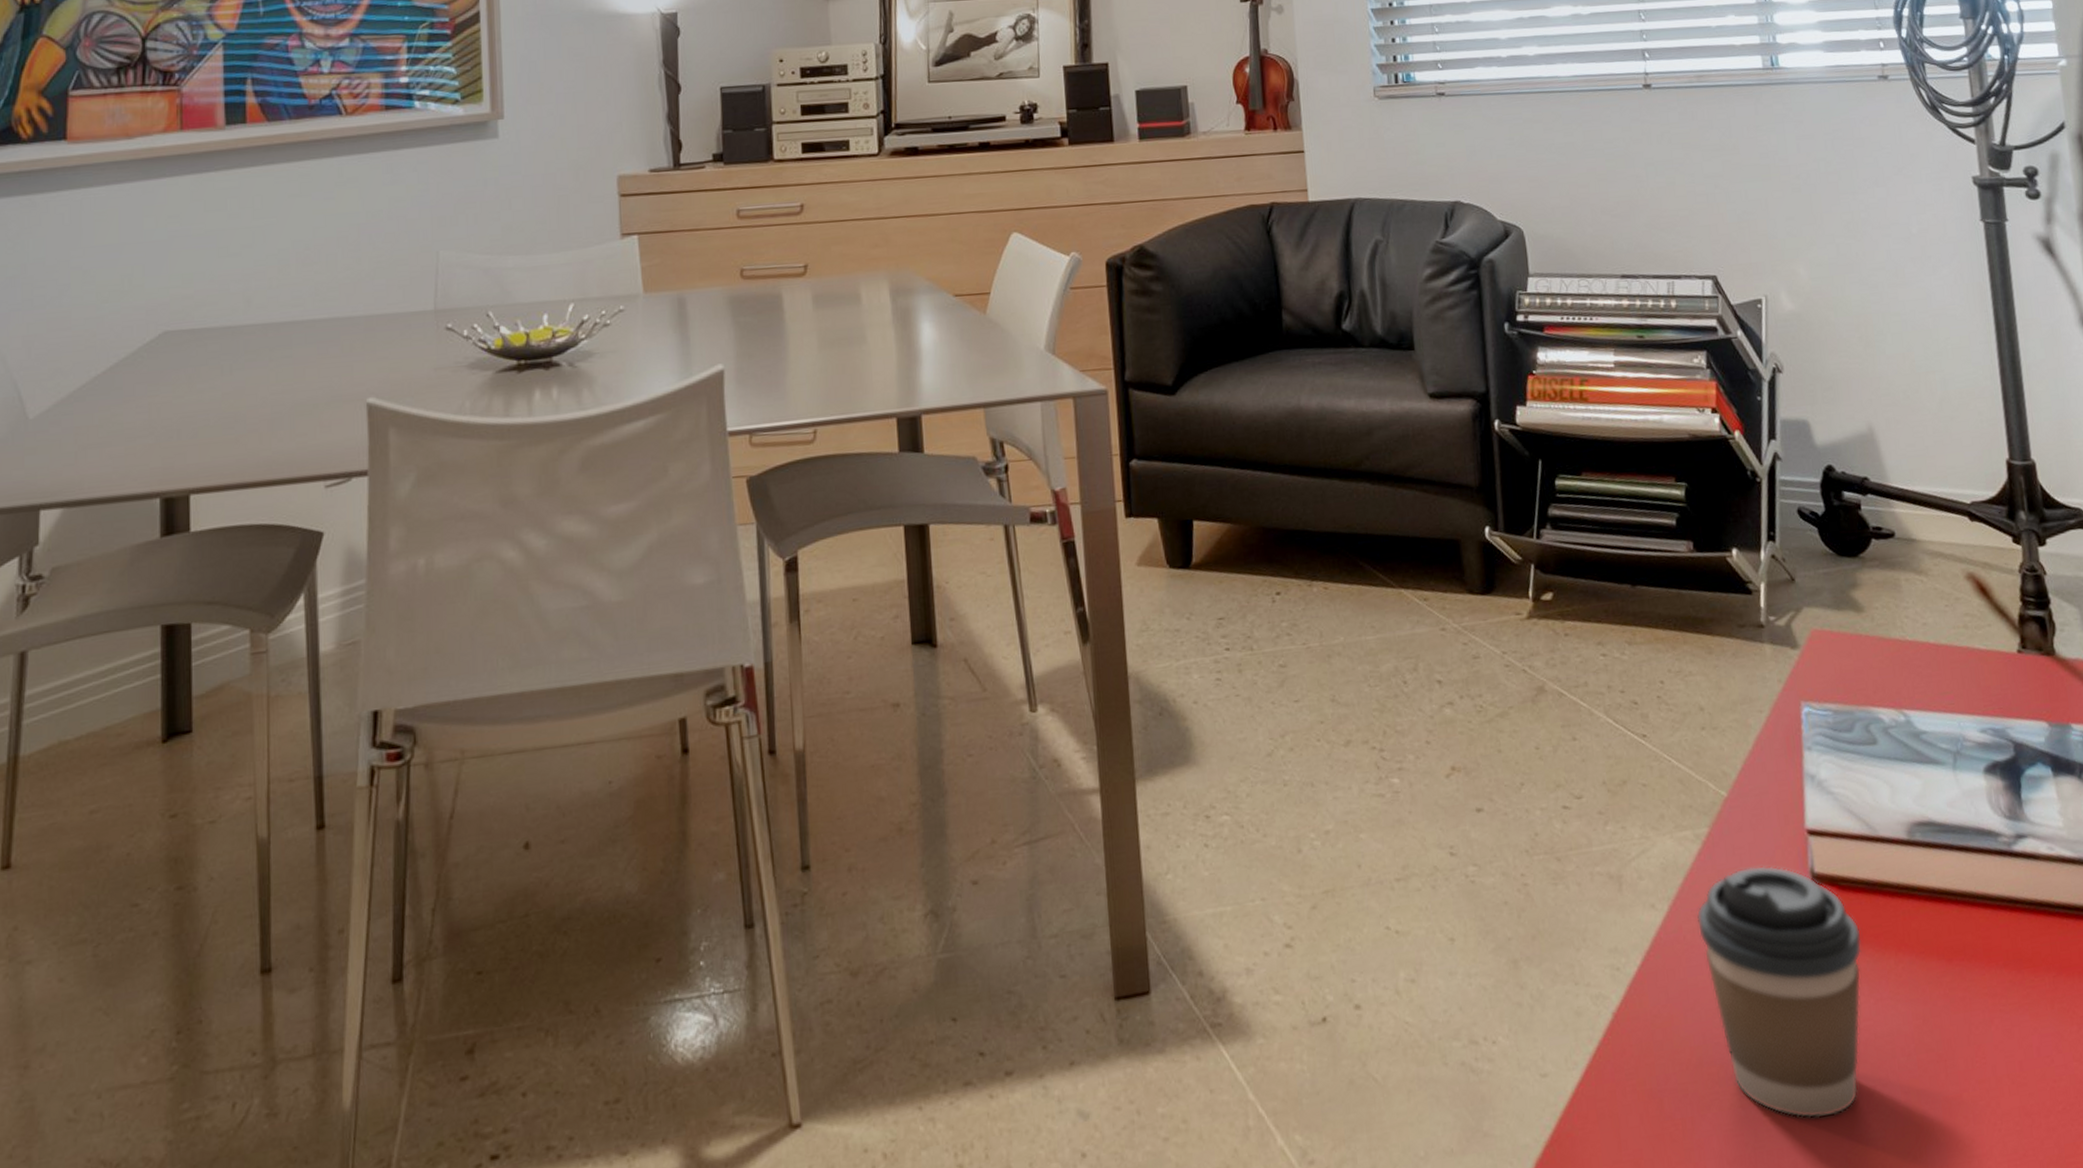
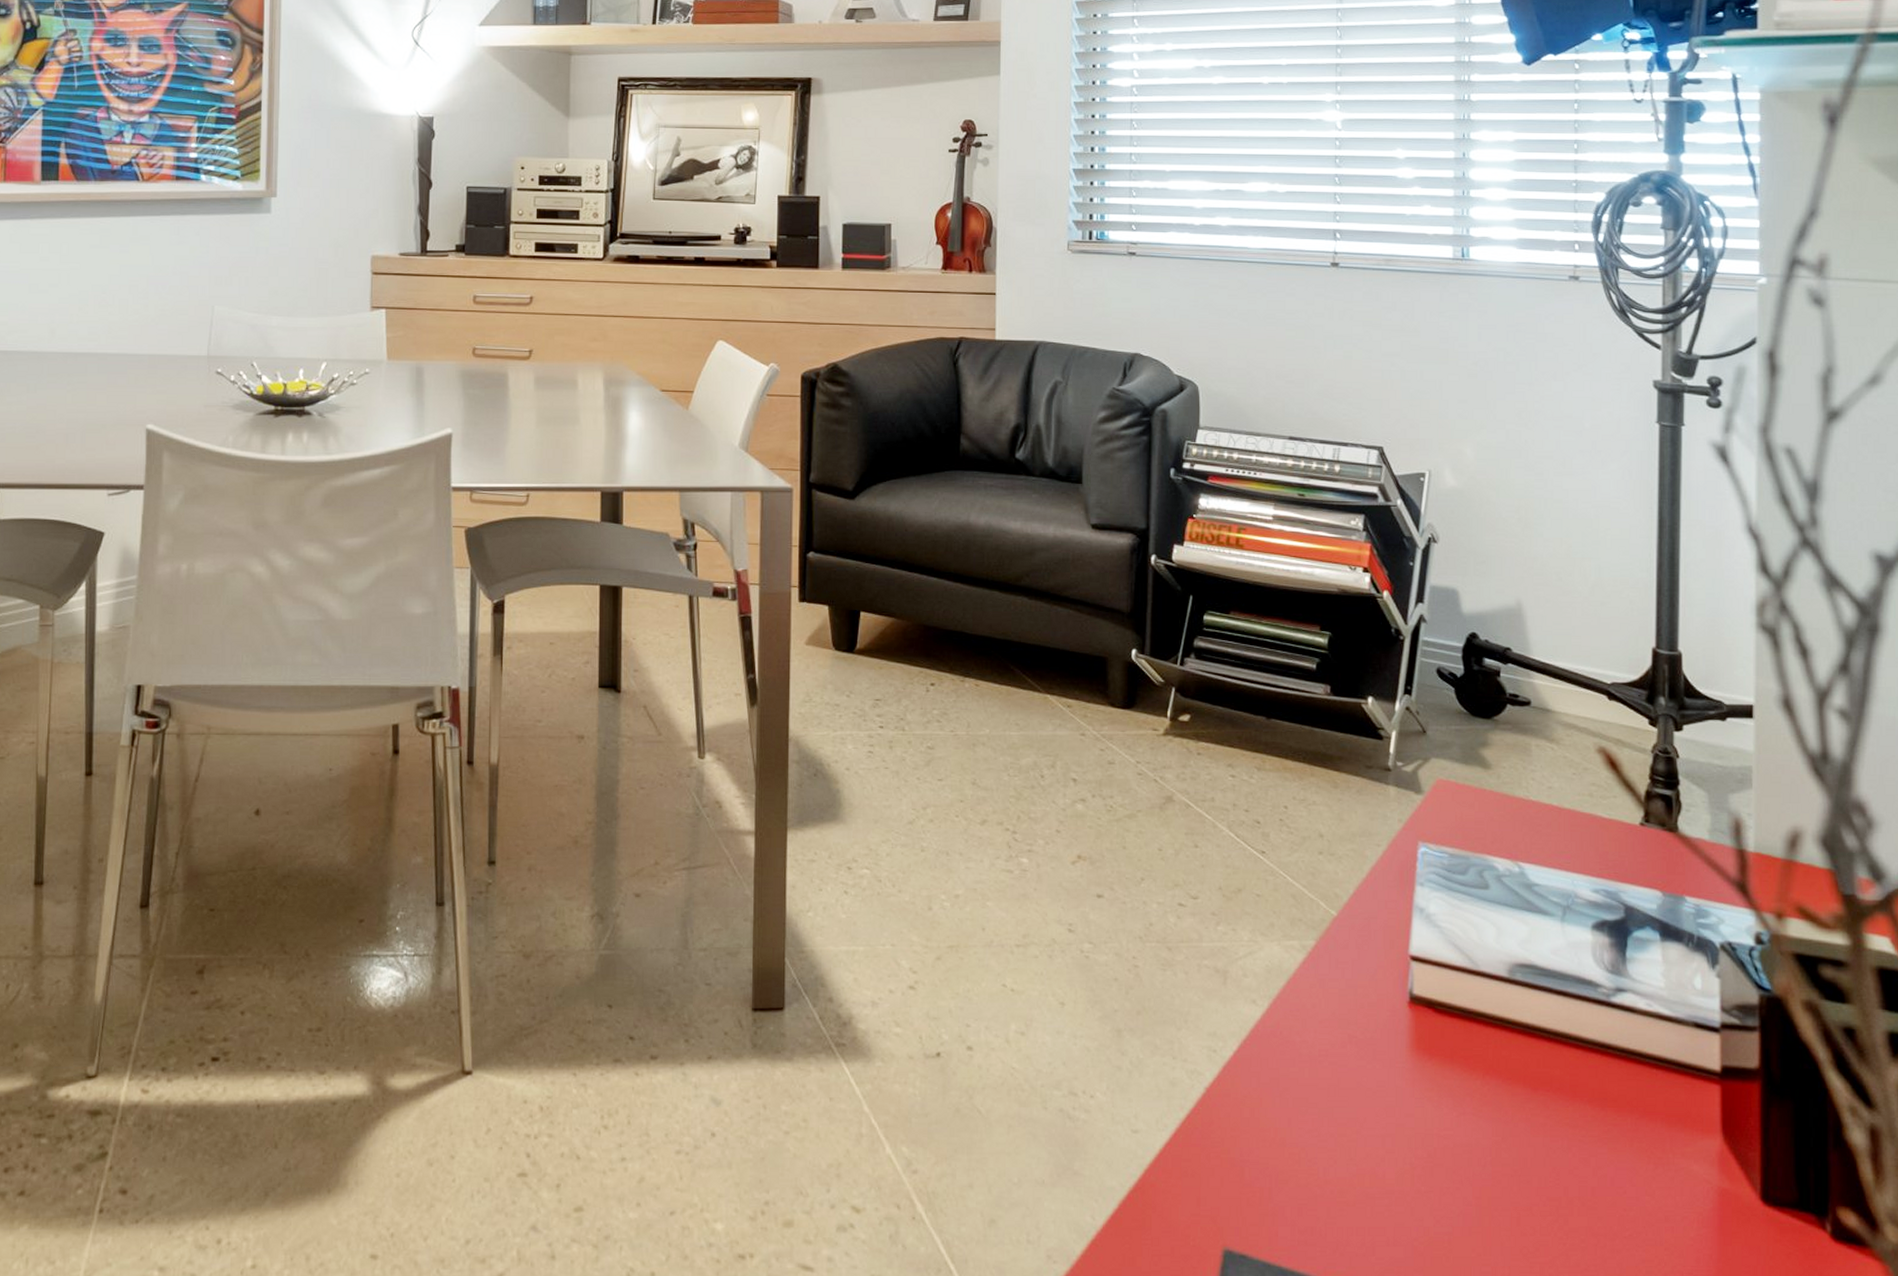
coffee cup: present [1696,865,1862,1119] -> none [1294,980,1451,1207]

